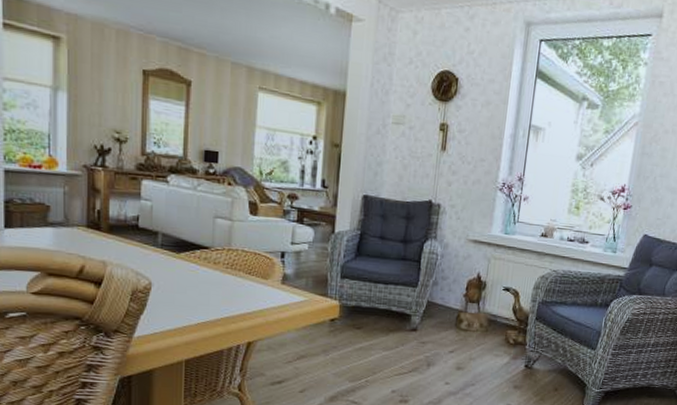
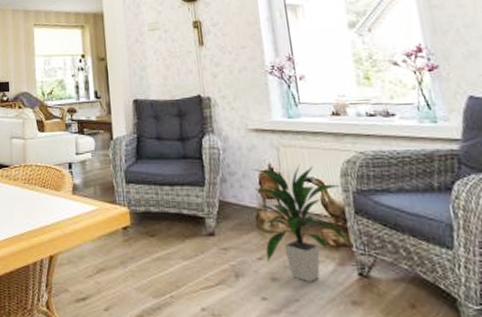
indoor plant: none [457,275,531,371] -> present [254,164,350,282]

